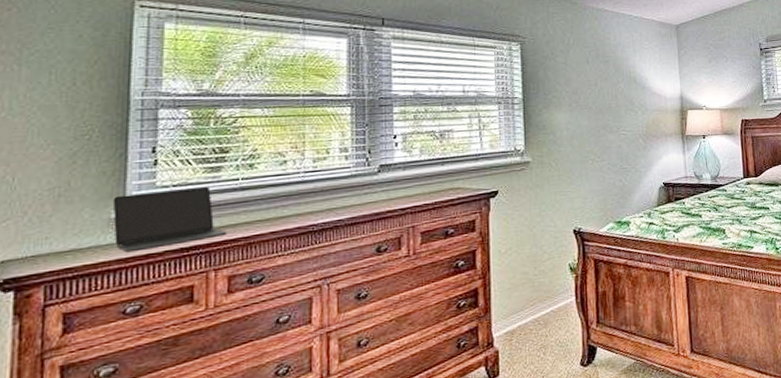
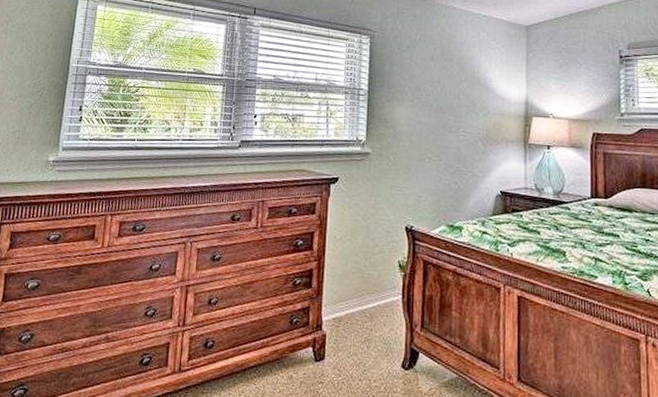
laptop: present [112,186,227,253] -> none [48,142,123,190]

